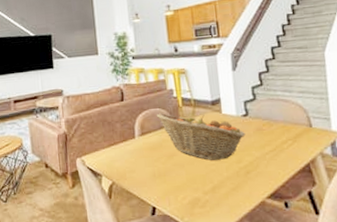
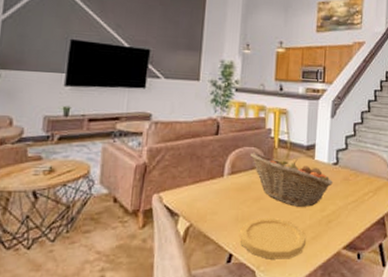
plate: none [159,171,227,211] -> present [240,217,307,259]

